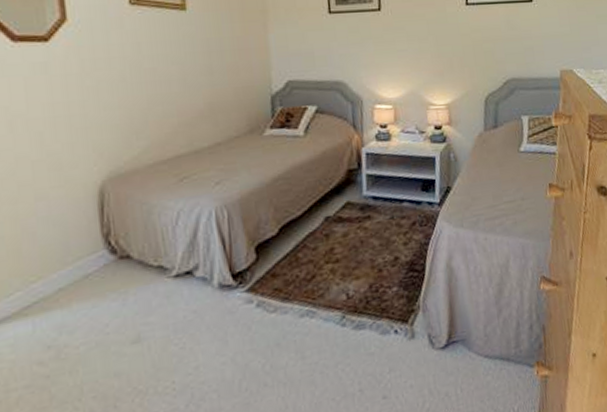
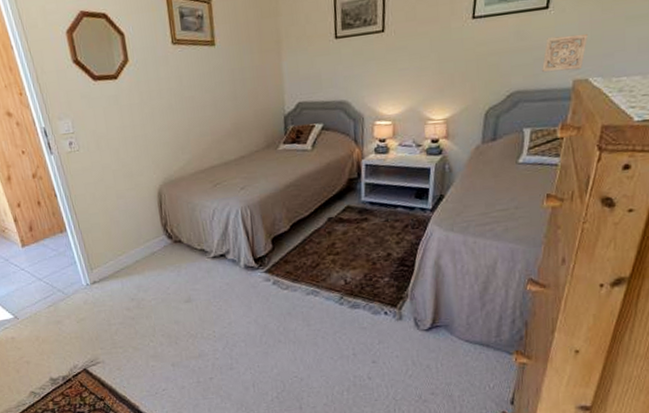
wall ornament: none [532,27,569,62] -> present [542,33,589,73]

